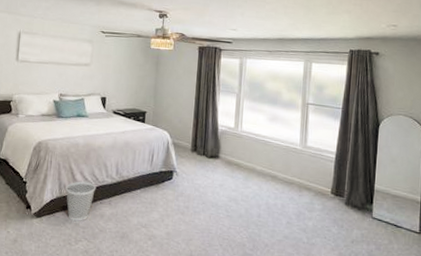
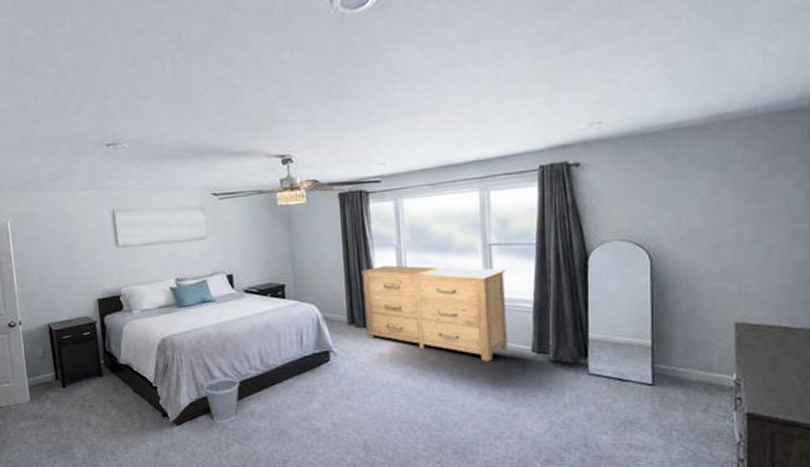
dresser: none [205,108,317,197] -> present [362,265,508,362]

